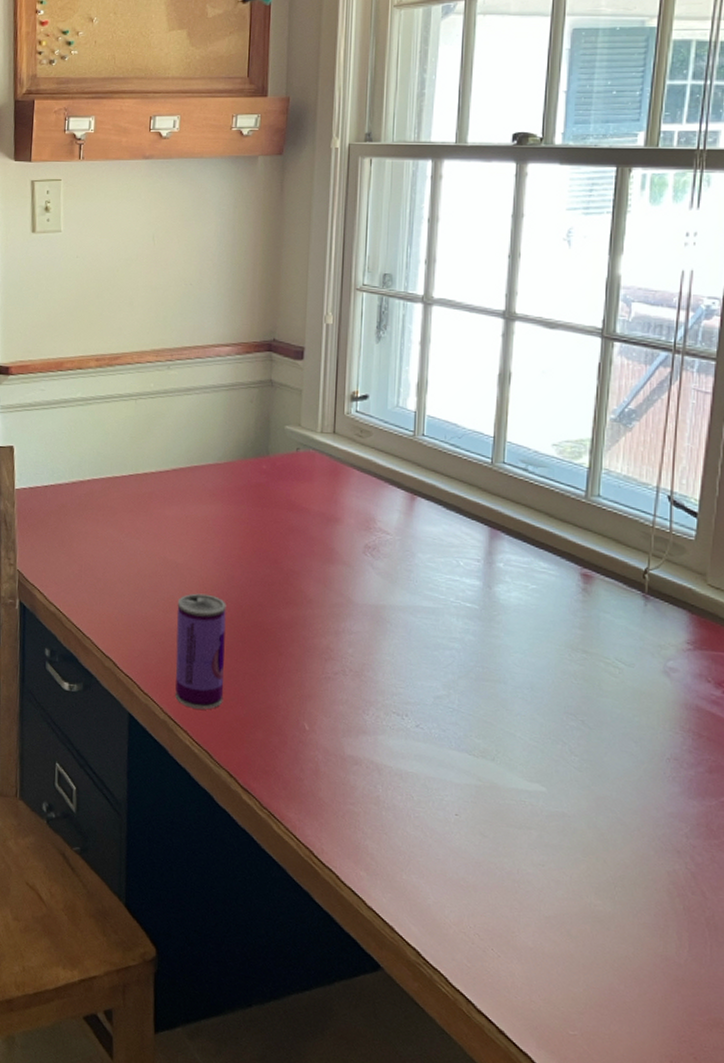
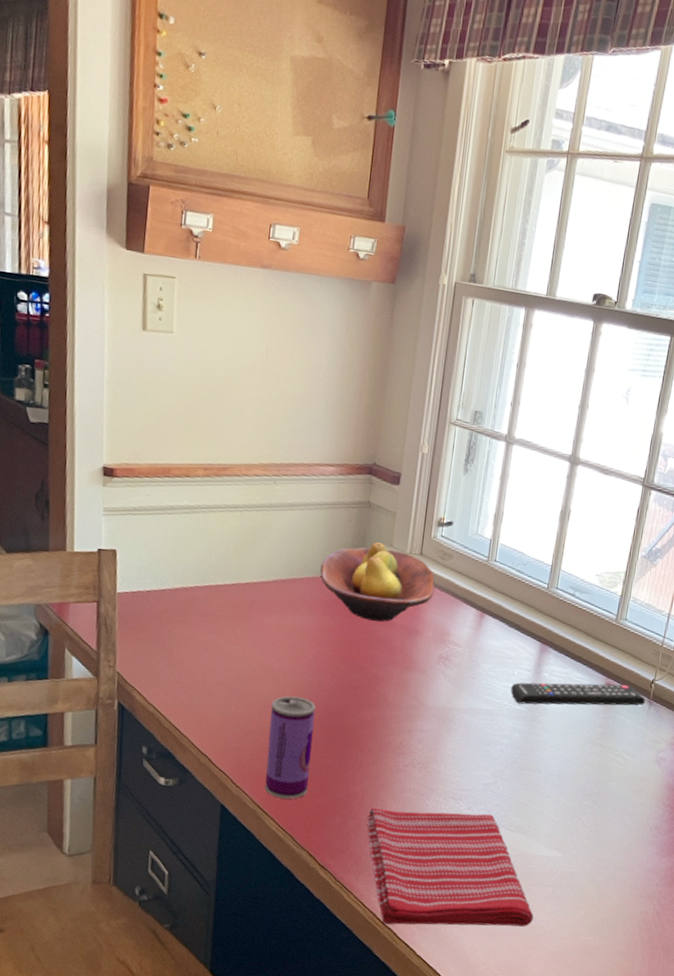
fruit bowl: none [221,422,352,509] -> present [319,541,435,622]
dish towel: none [294,722,516,880] -> present [367,808,534,927]
remote control: none [457,574,639,602] -> present [510,682,646,706]

